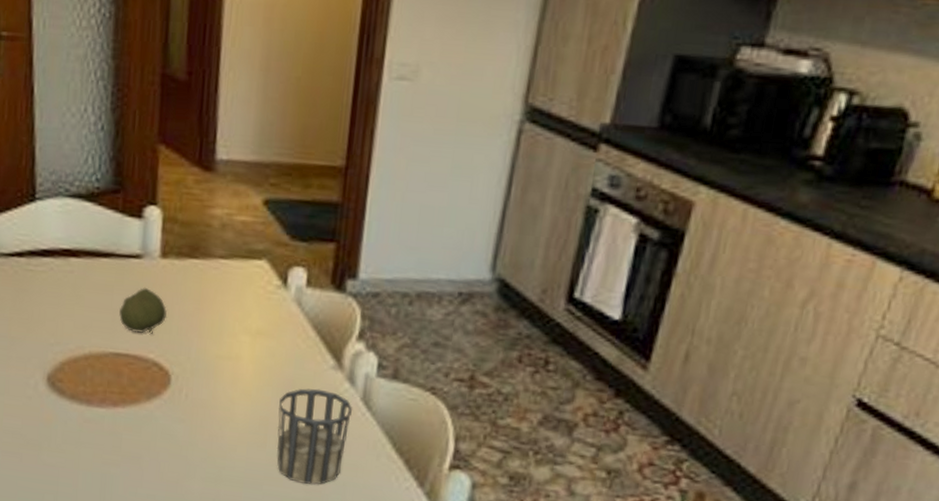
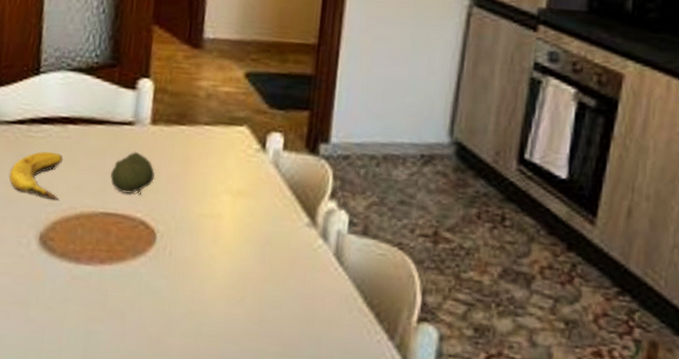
banana: none [10,286,67,340] -> present [9,151,63,200]
cup: present [276,388,353,485] -> none [254,245,326,339]

